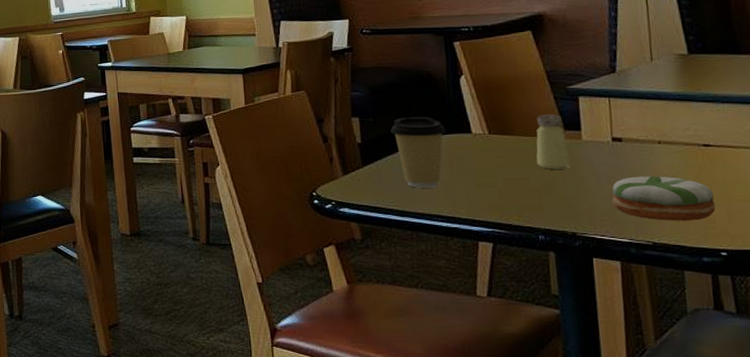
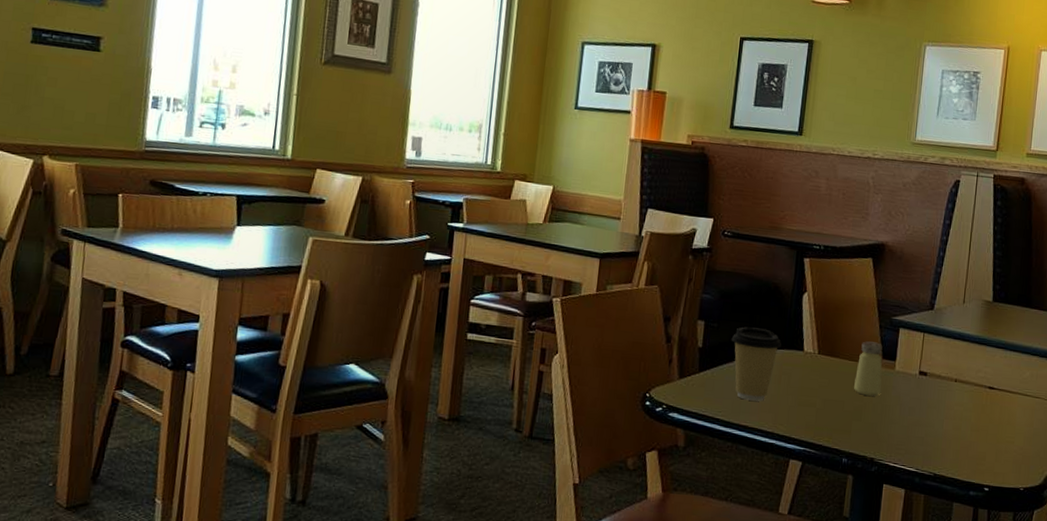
pastry: present [612,176,716,221] -> none [909,410,988,457]

